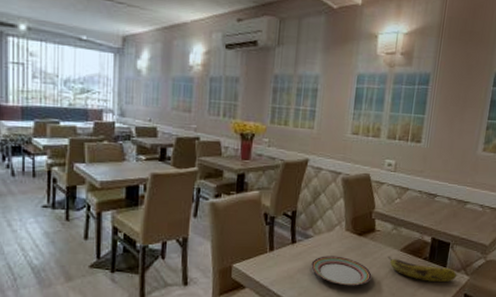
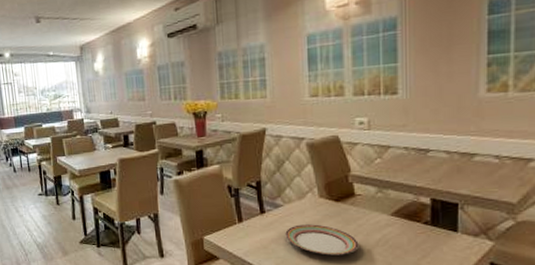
fruit: present [387,257,457,282] -> none [375,222,475,249]

